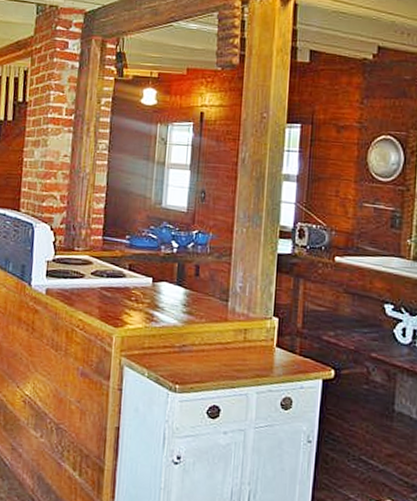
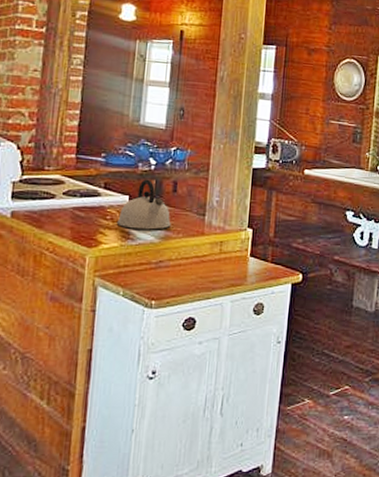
kettle: none [141,262,194,313] -> present [116,179,171,230]

